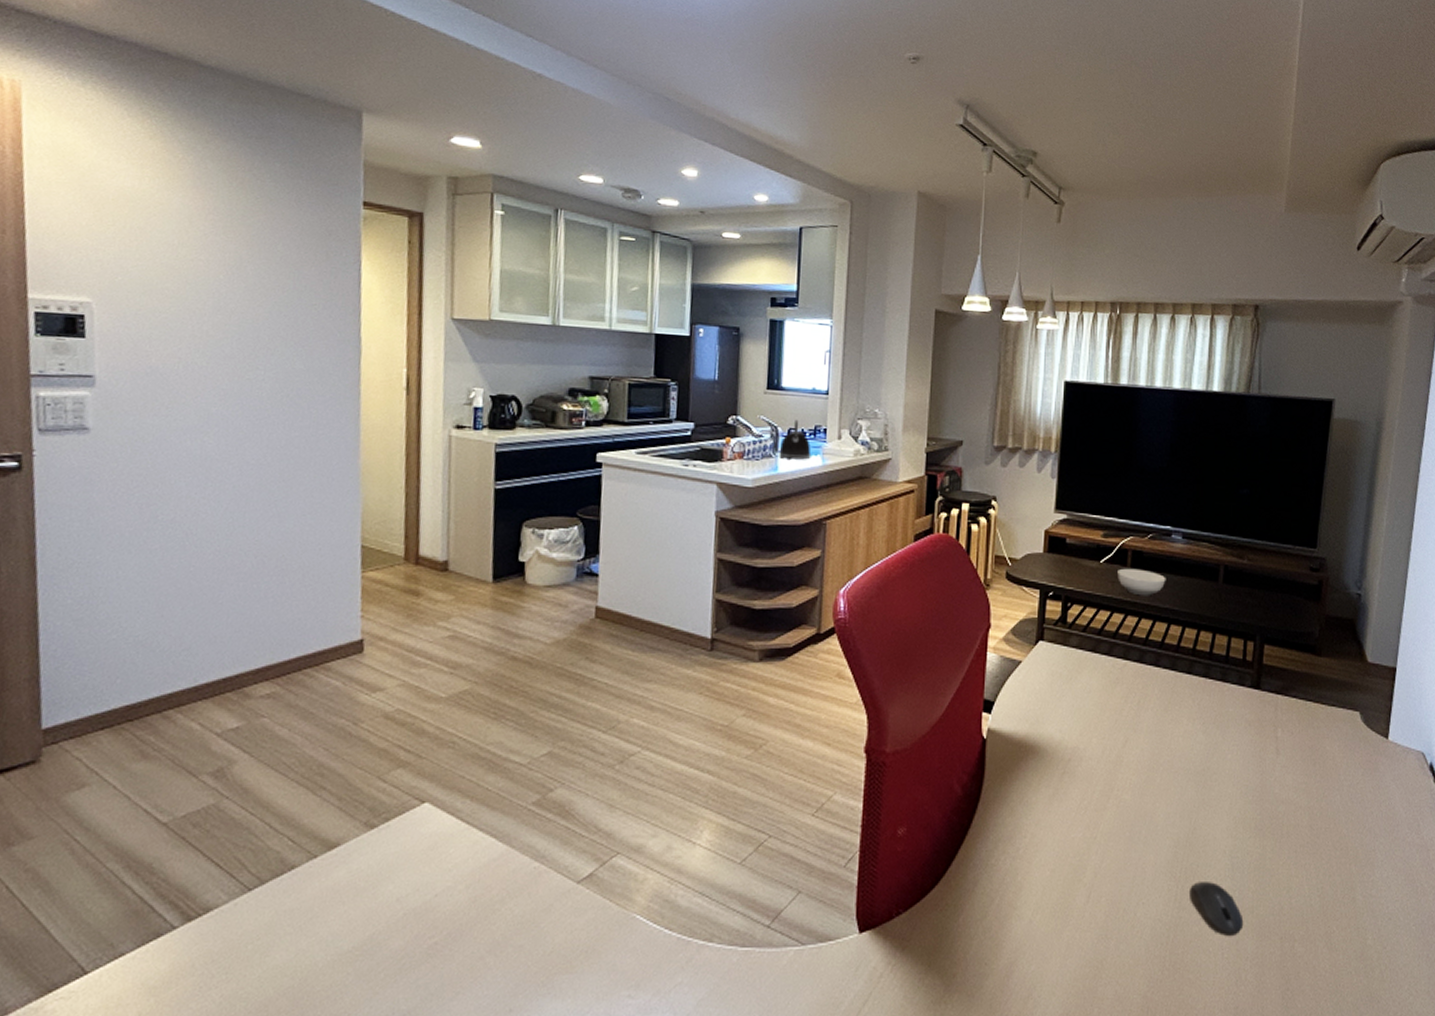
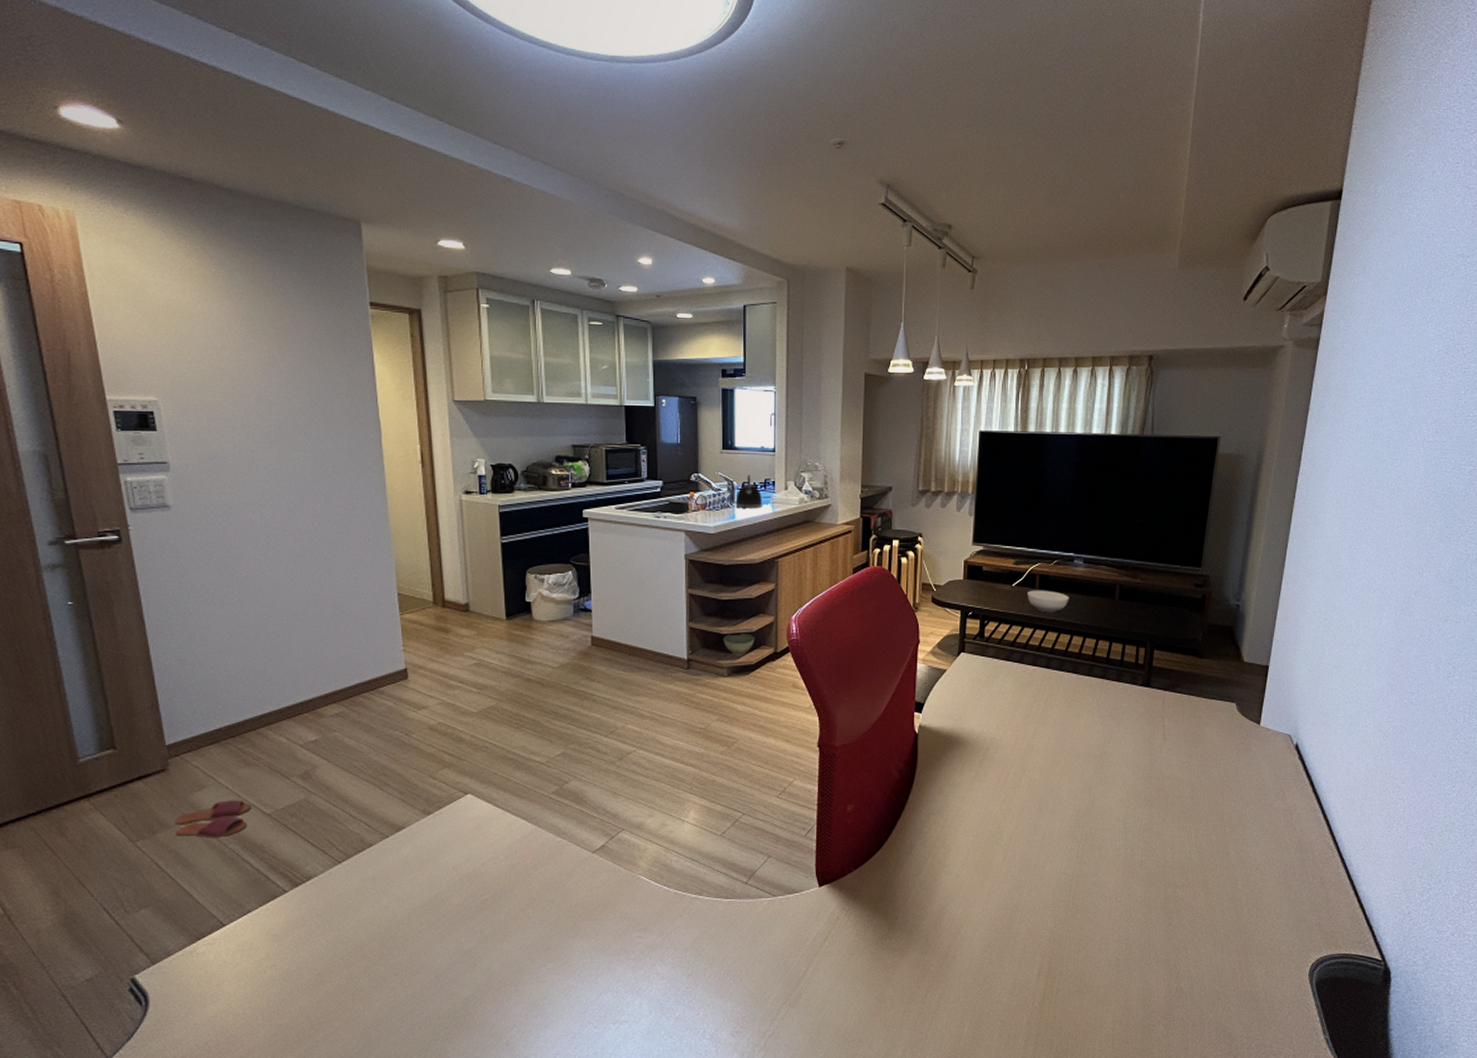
slippers: none [38,804,143,852] -> present [175,800,251,837]
bowl: none [756,607,795,637] -> present [723,632,755,656]
computer mouse: present [1188,882,1244,936] -> none [1088,842,1134,884]

